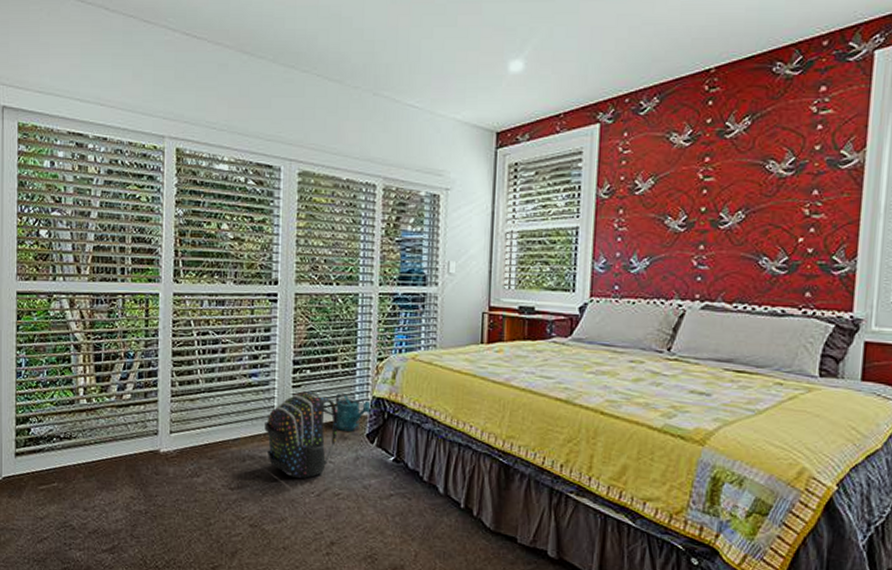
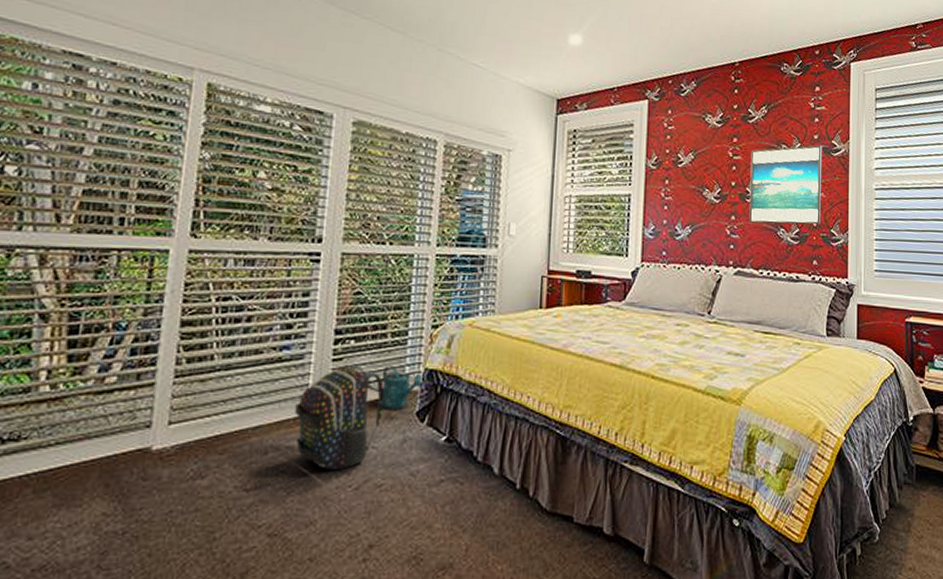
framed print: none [722,157,827,253] -> present [749,145,823,225]

